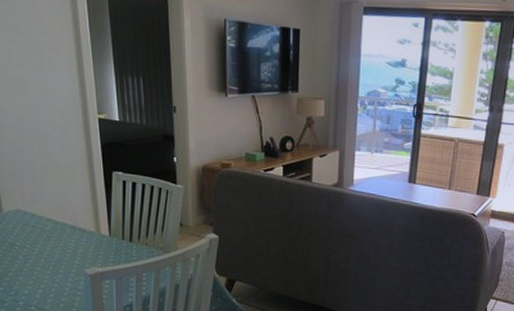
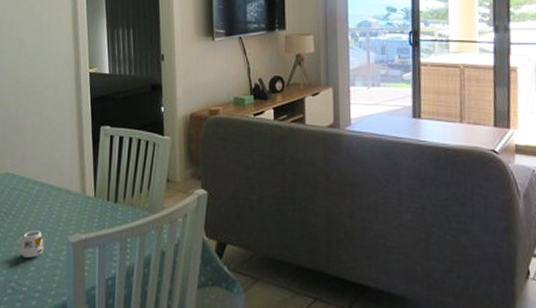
mug: none [31,263,62,286] -> present [14,231,44,258]

